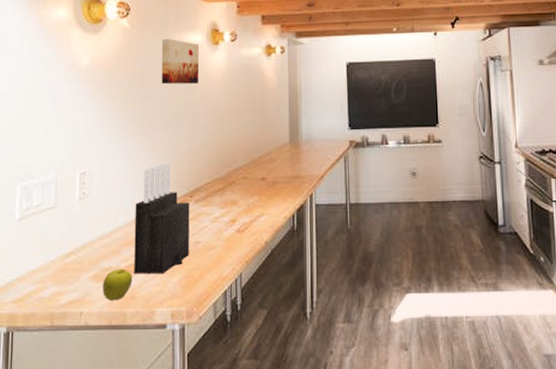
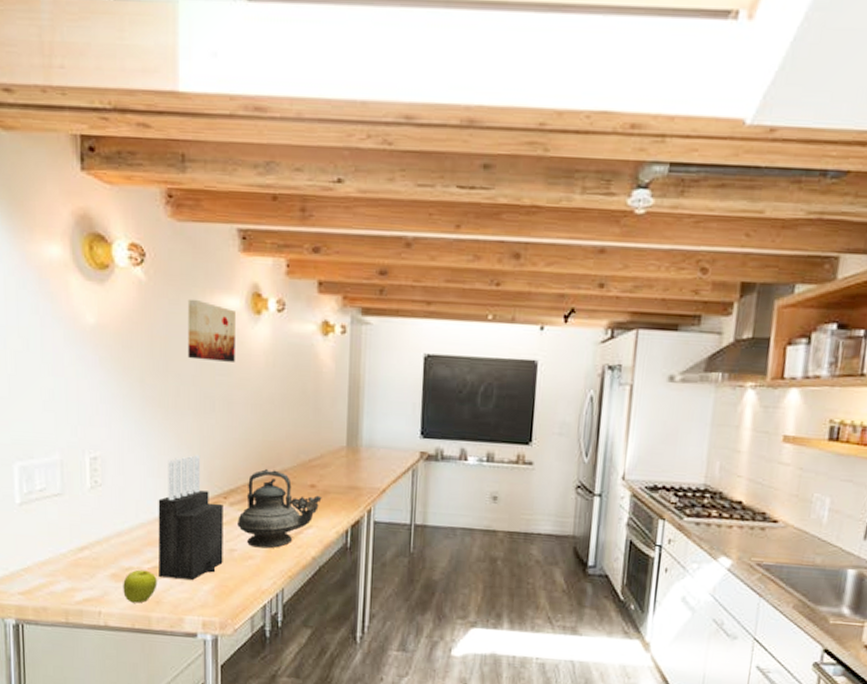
teapot: none [201,168,271,238] -> present [238,469,322,549]

